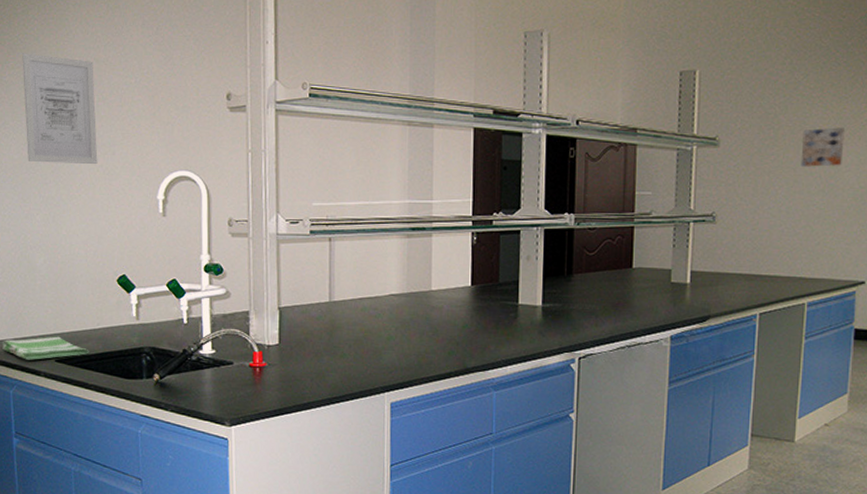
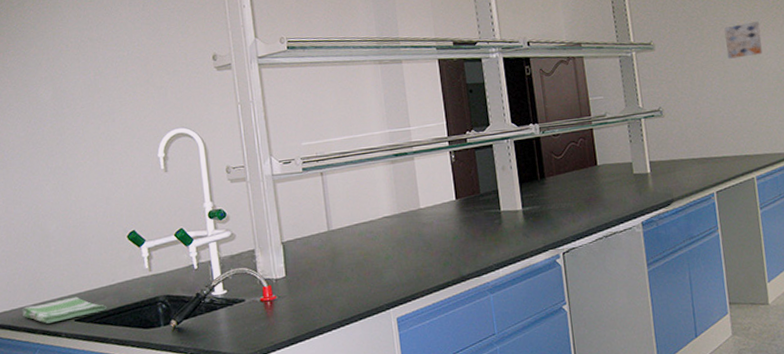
wall art: present [22,53,98,165] -> none [21,40,99,137]

